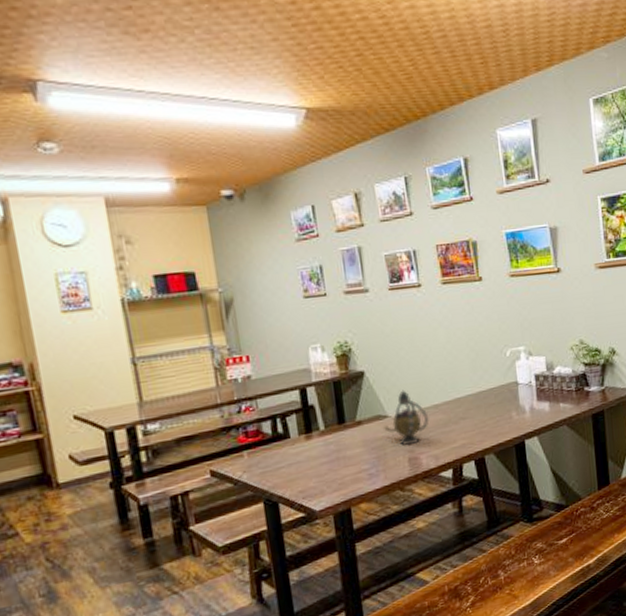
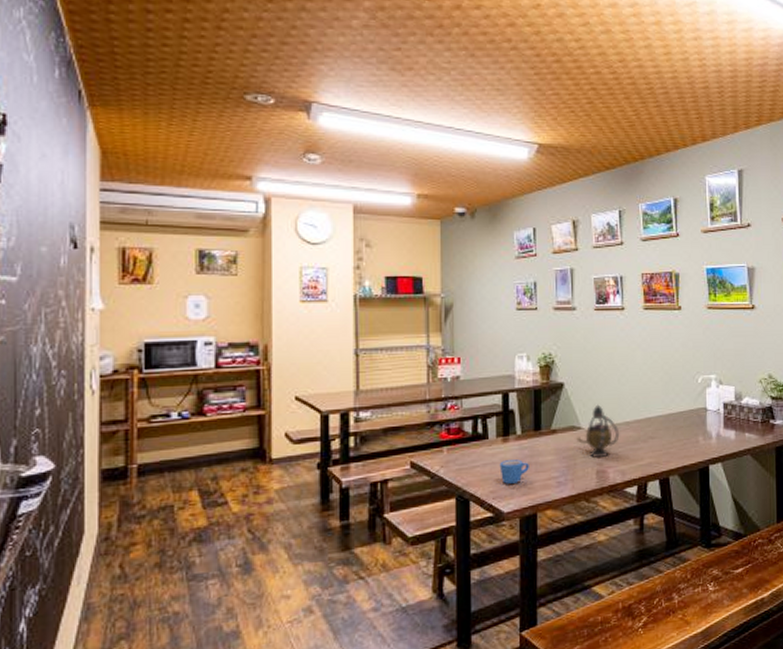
mug: none [305,455,338,482] -> present [499,459,529,484]

